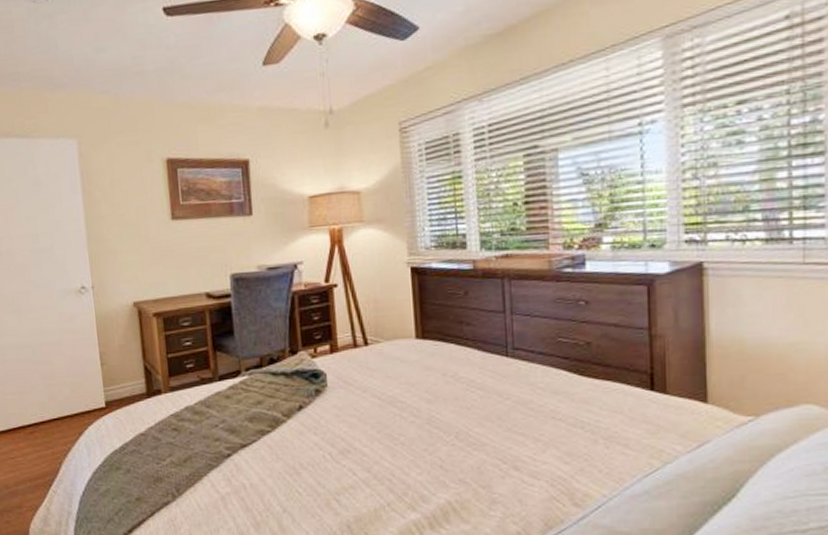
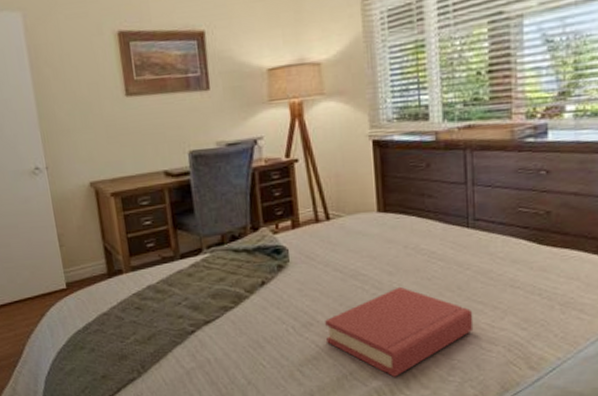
hardback book: none [363,415,515,510] -> present [325,286,474,377]

